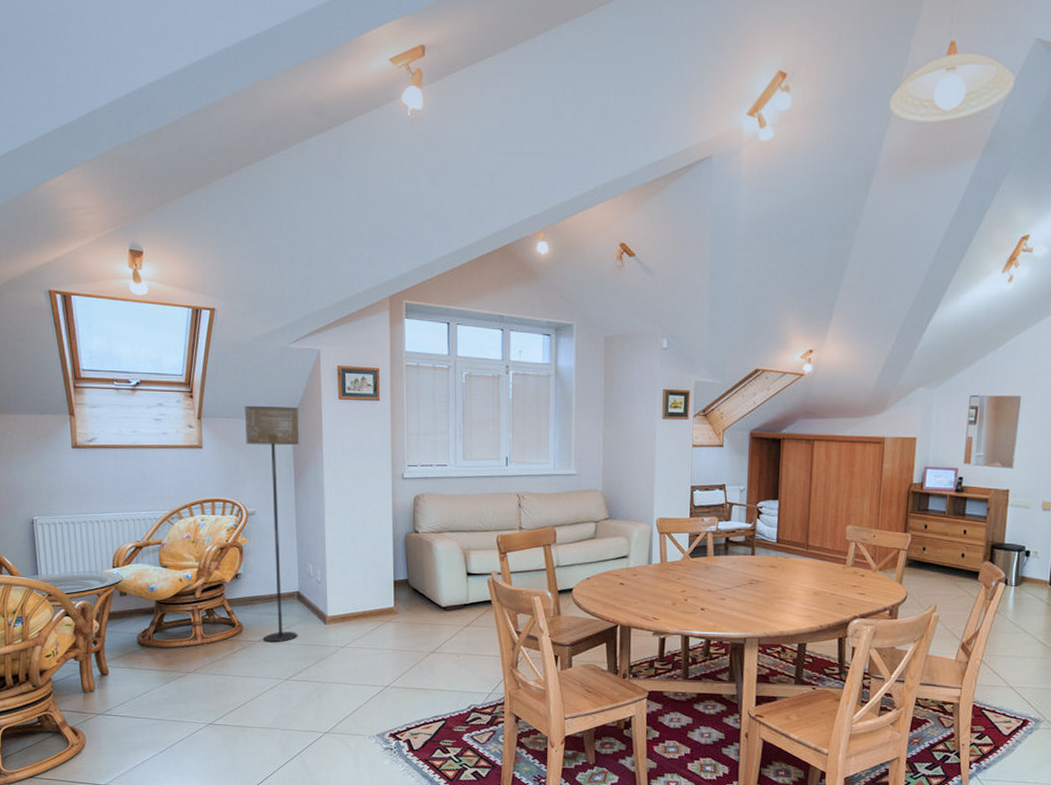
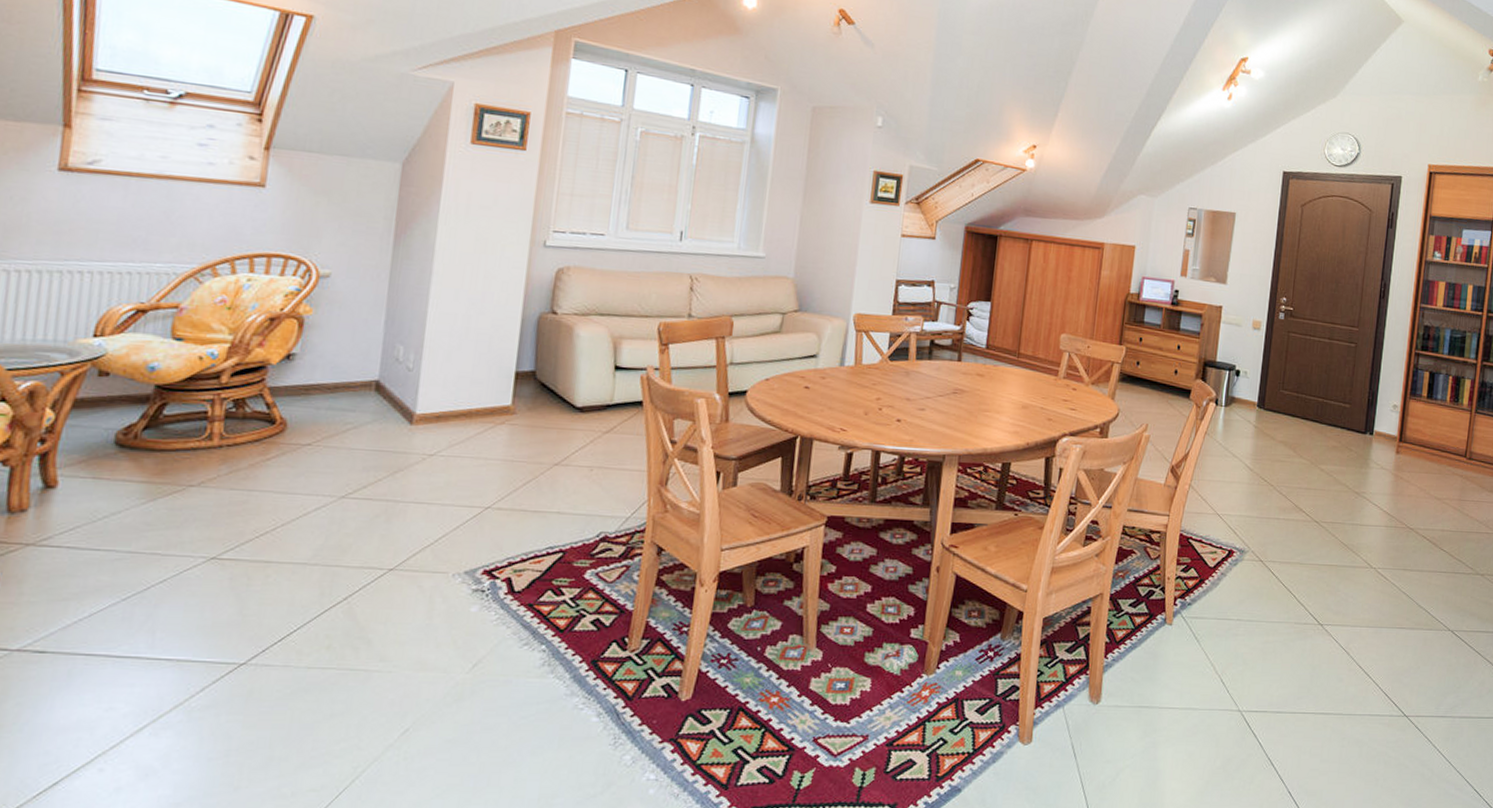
floor lamp: present [244,406,300,643] -> none [316,140,413,447]

